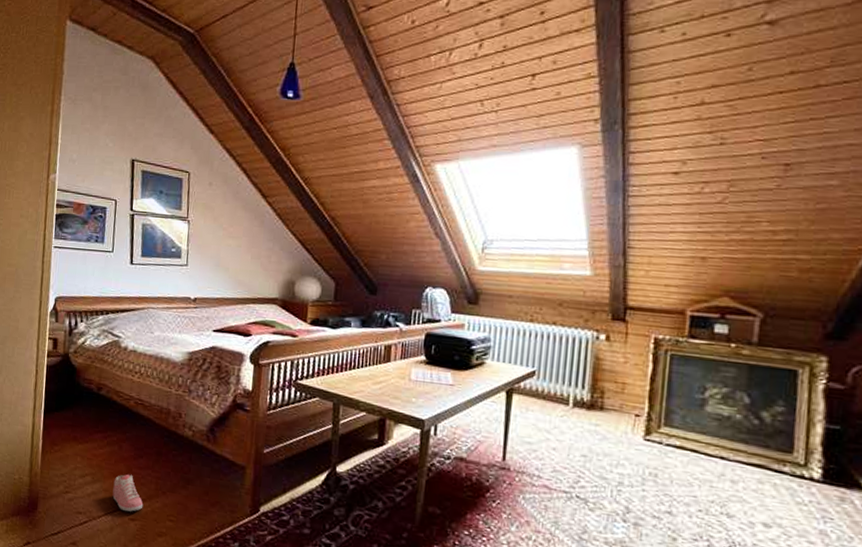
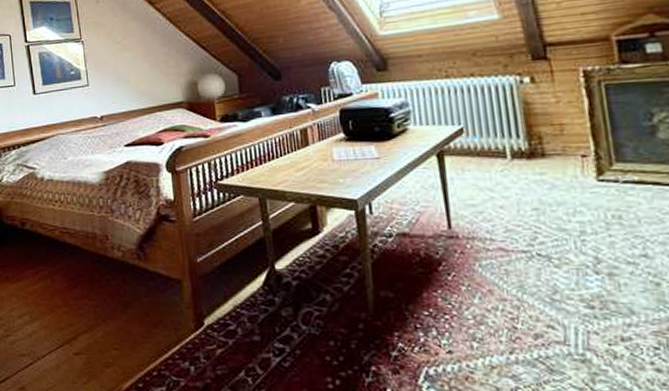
sneaker: present [112,474,144,512] -> none [52,306,86,346]

